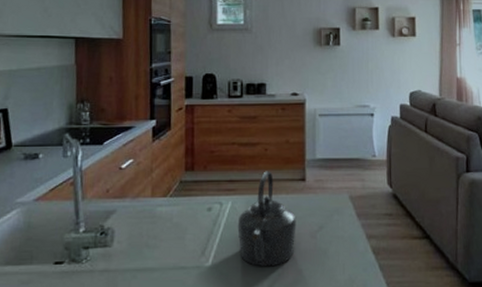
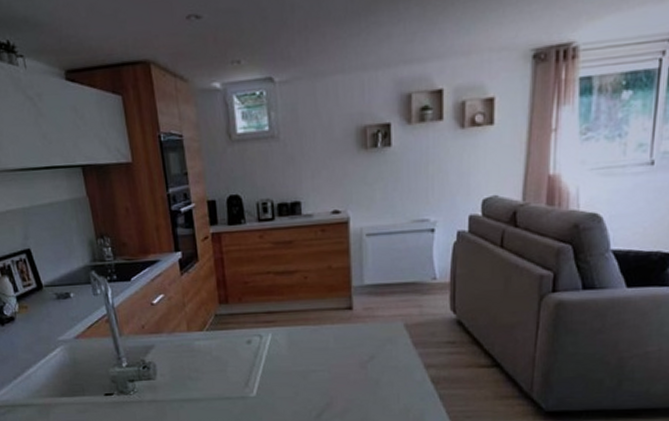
kettle: present [237,171,296,267] -> none [280,300,344,397]

